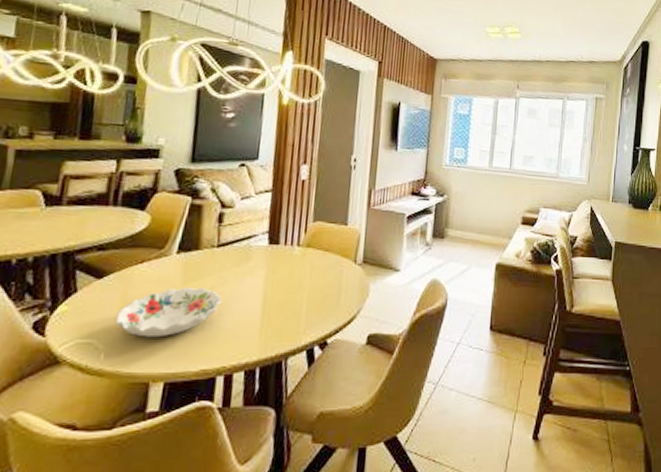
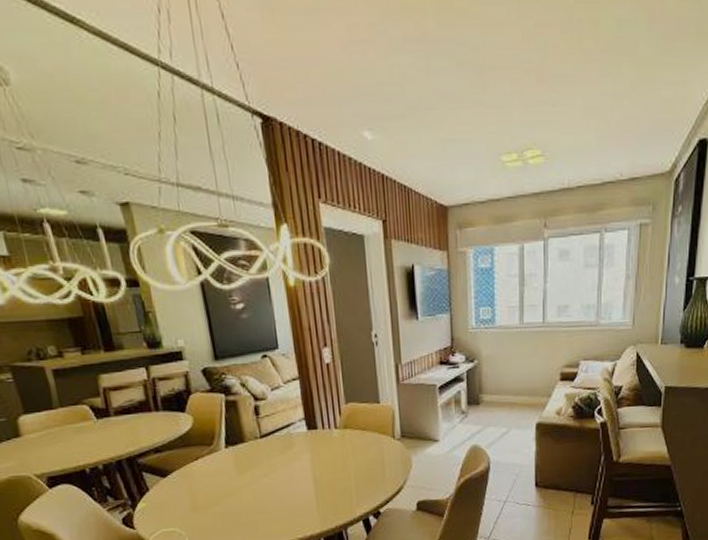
decorative bowl: present [115,286,222,338] -> none [188,475,277,522]

